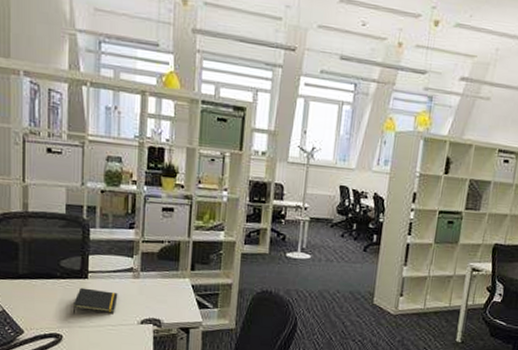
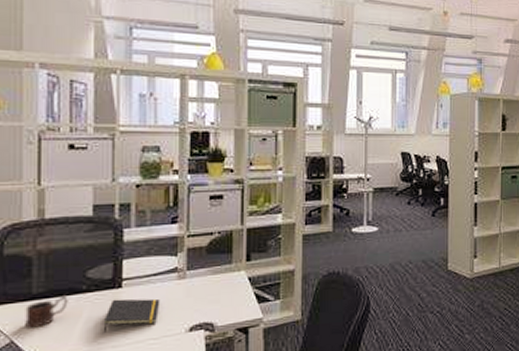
mug: none [14,278,46,302] -> present [25,294,68,328]

